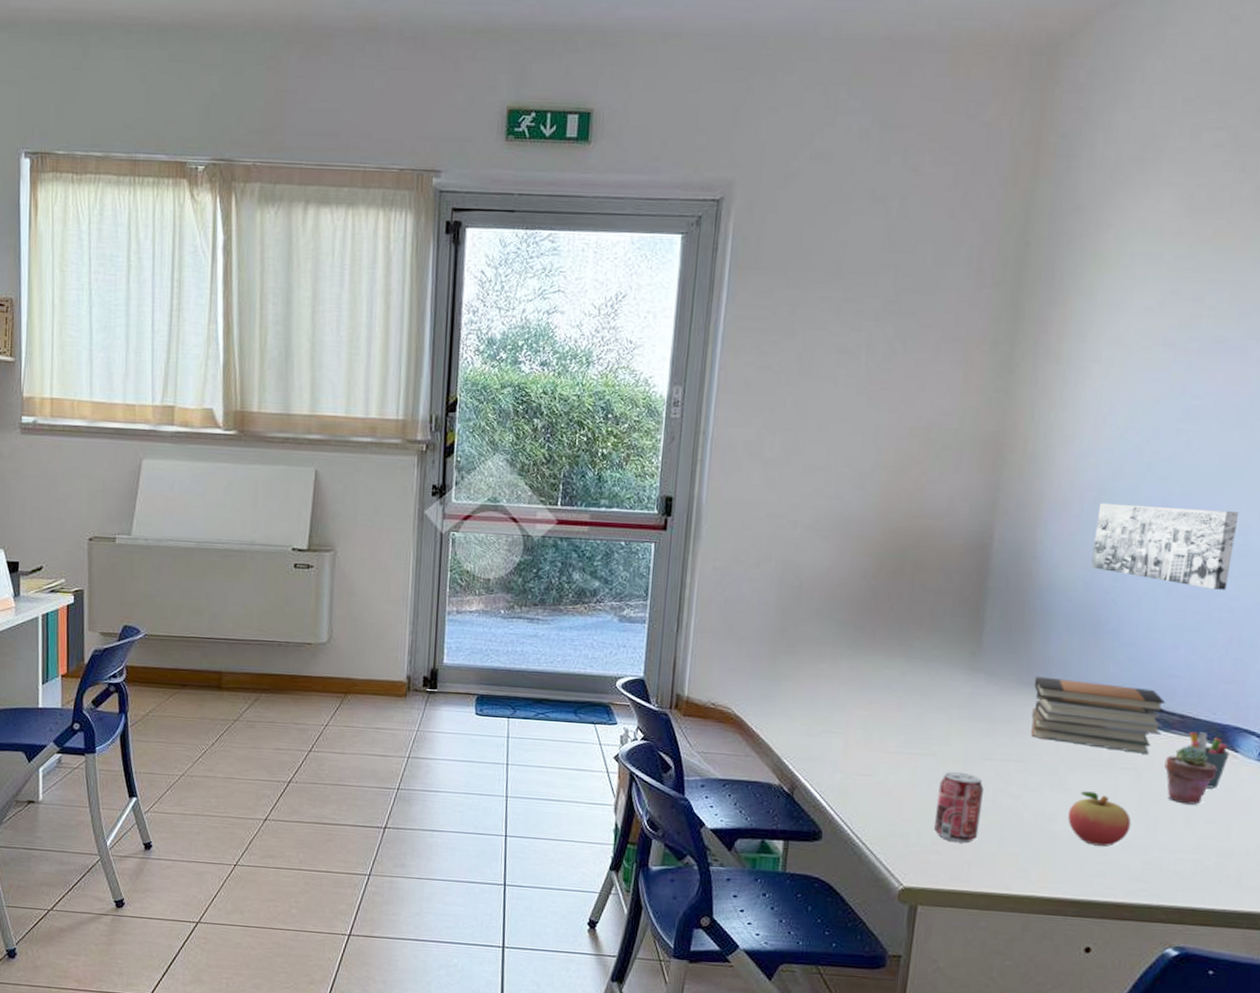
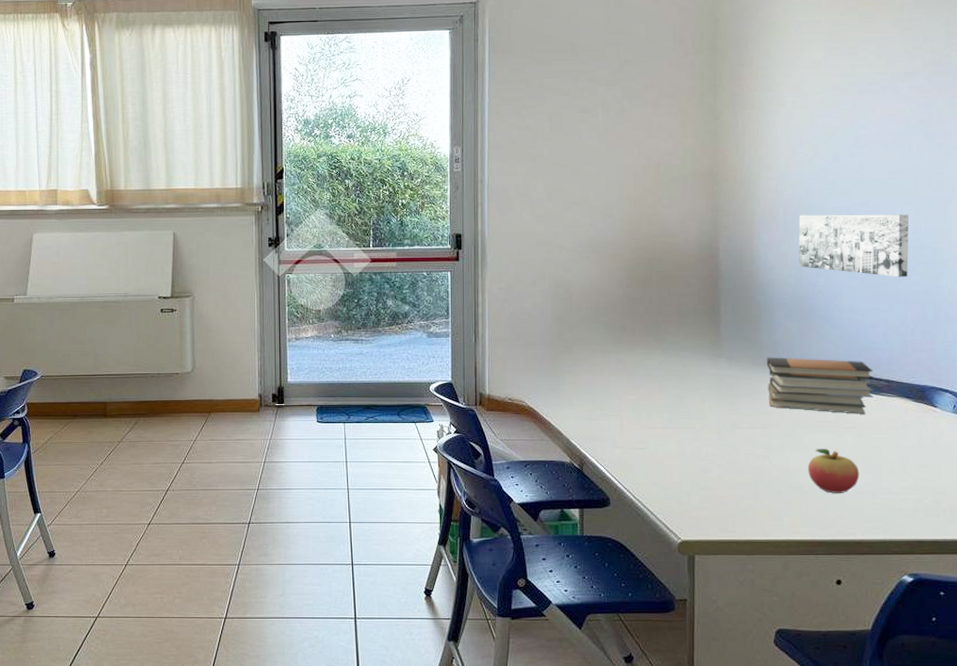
beverage can: present [934,771,984,844] -> none [700,440,737,500]
potted succulent: present [1164,745,1217,805] -> none [880,404,922,453]
pen holder: present [1187,731,1230,789] -> none [895,393,930,439]

